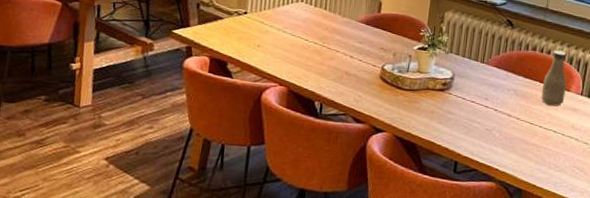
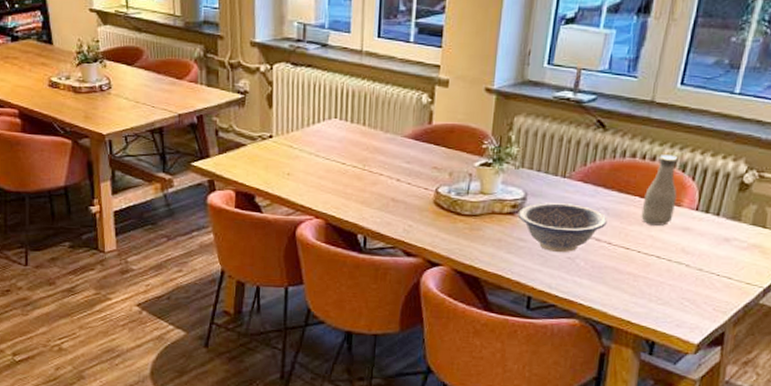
decorative bowl: none [447,82,516,125] -> present [518,202,607,253]

